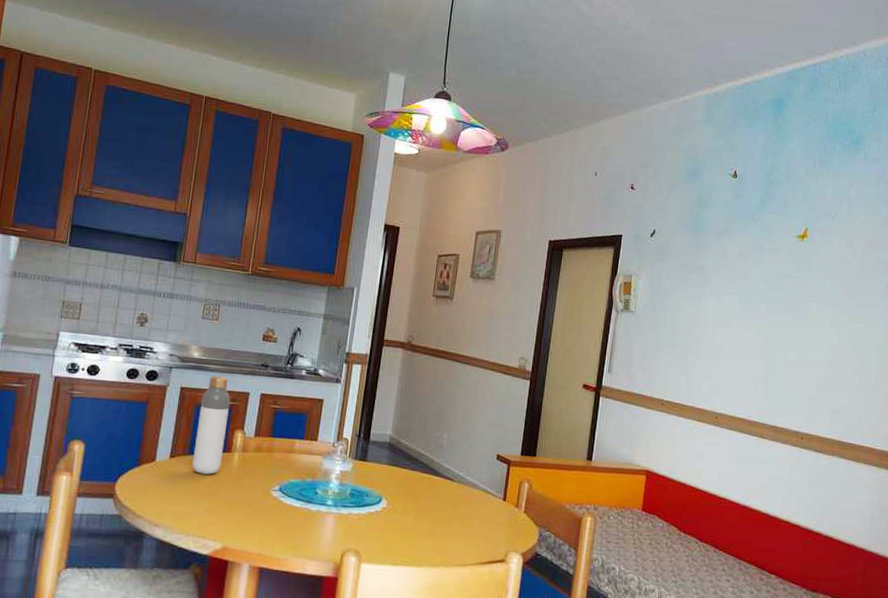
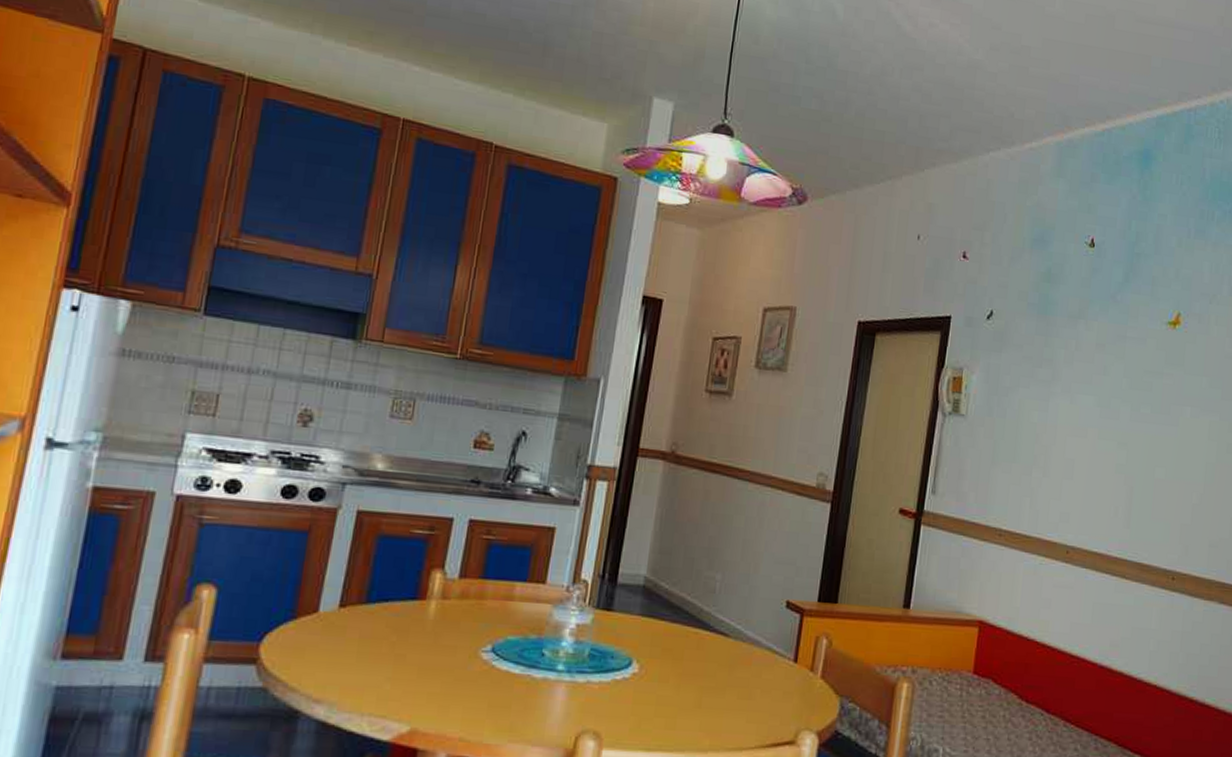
bottle: present [192,376,231,475] -> none [370,495,427,631]

